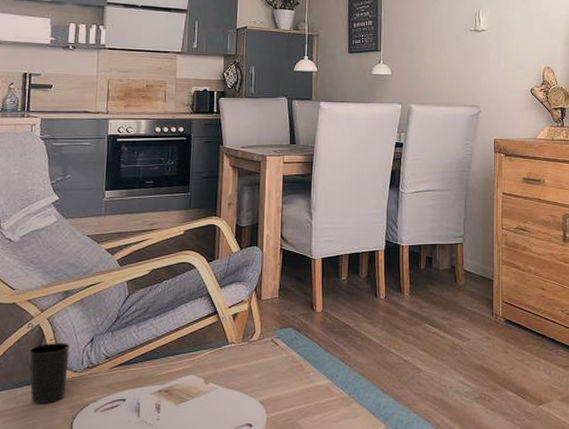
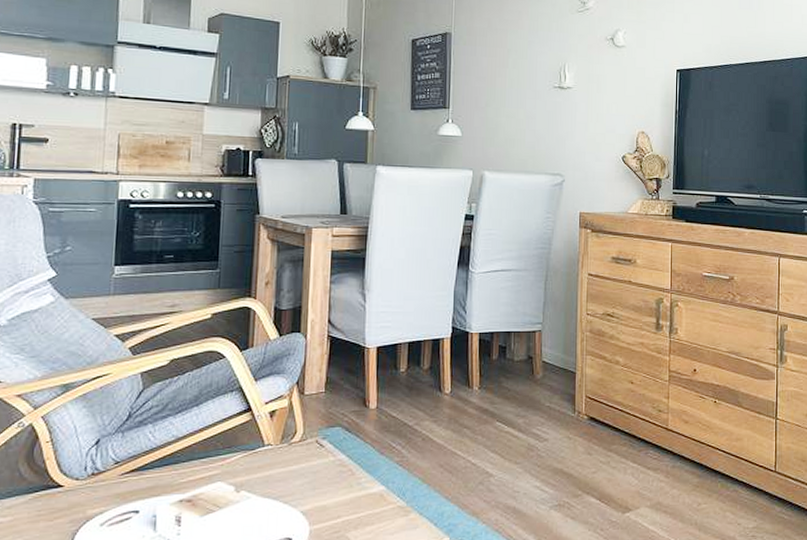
cup: present [29,343,70,403] -> none [19,445,70,517]

